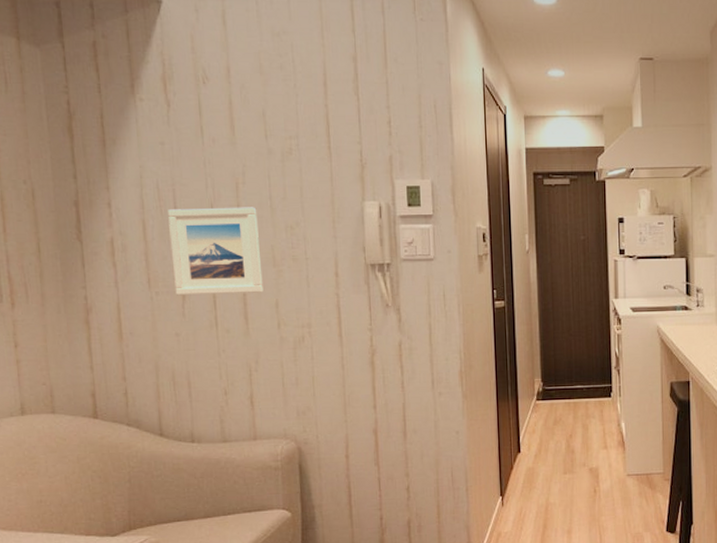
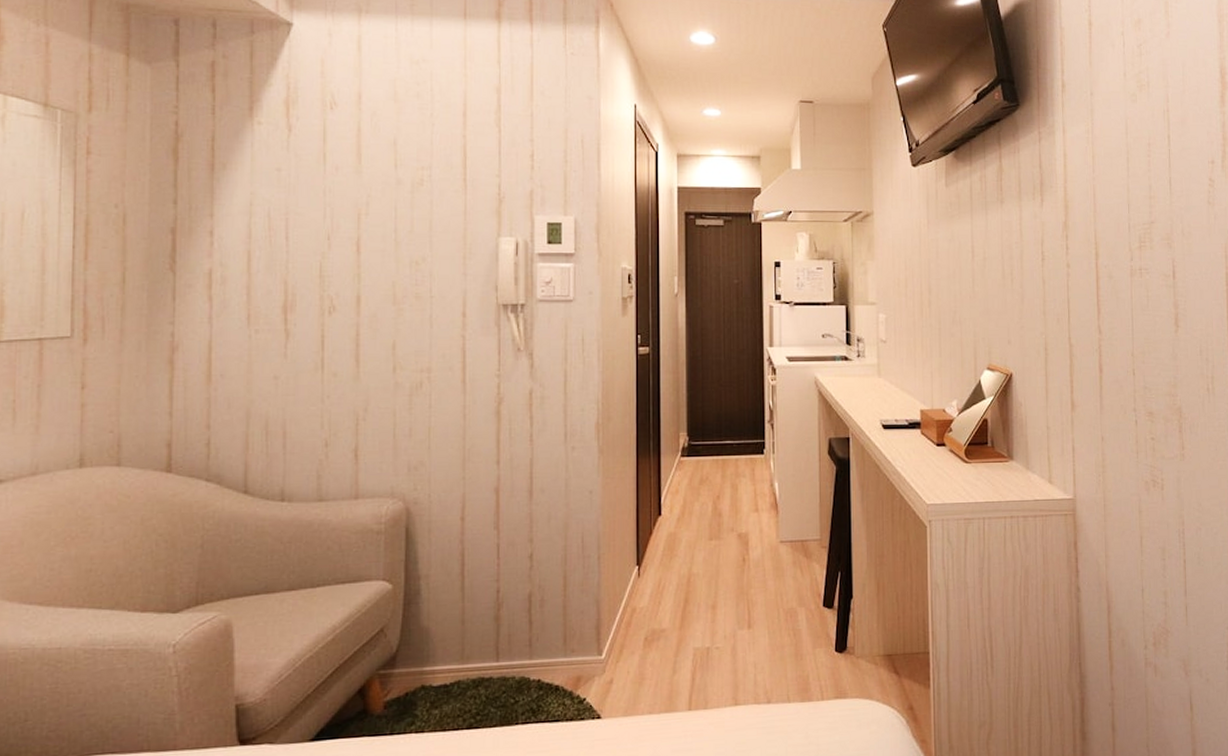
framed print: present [168,207,264,296] -> none [277,239,380,334]

